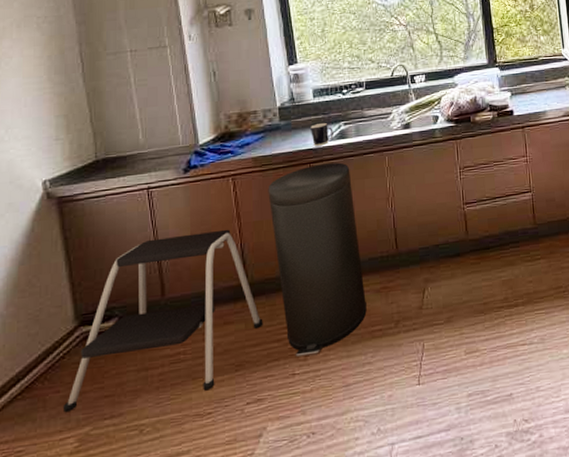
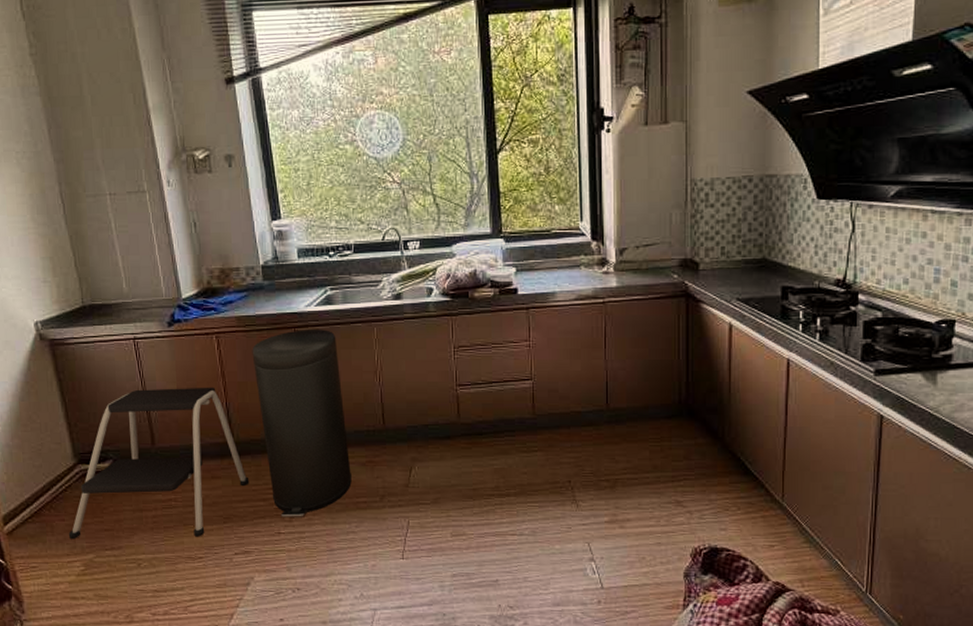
mug: present [310,122,334,147] -> none [295,285,319,311]

